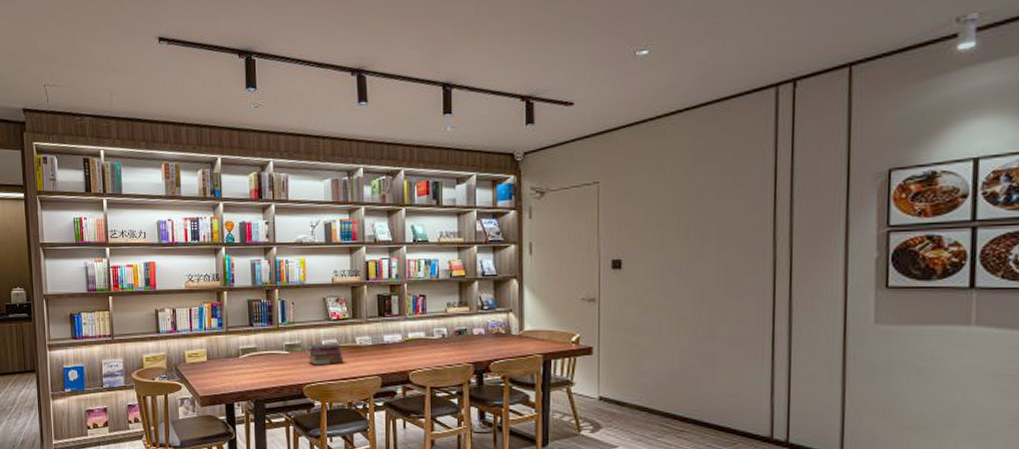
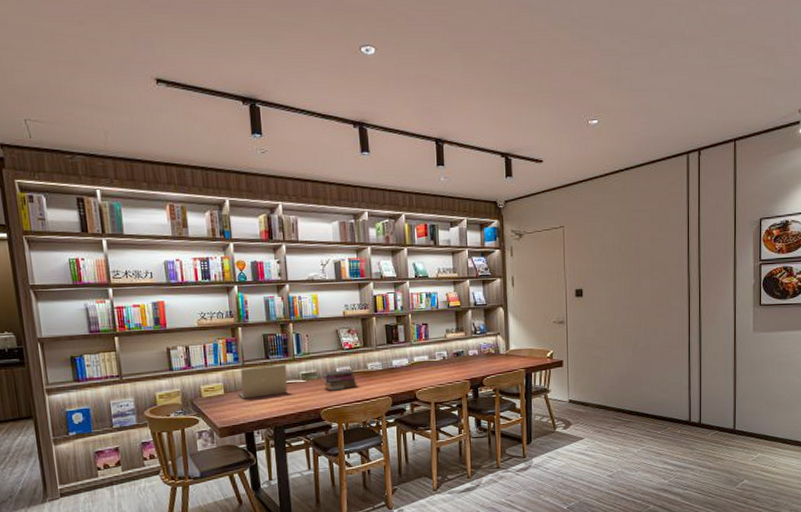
laptop: none [220,333,271,368] -> present [238,364,287,399]

